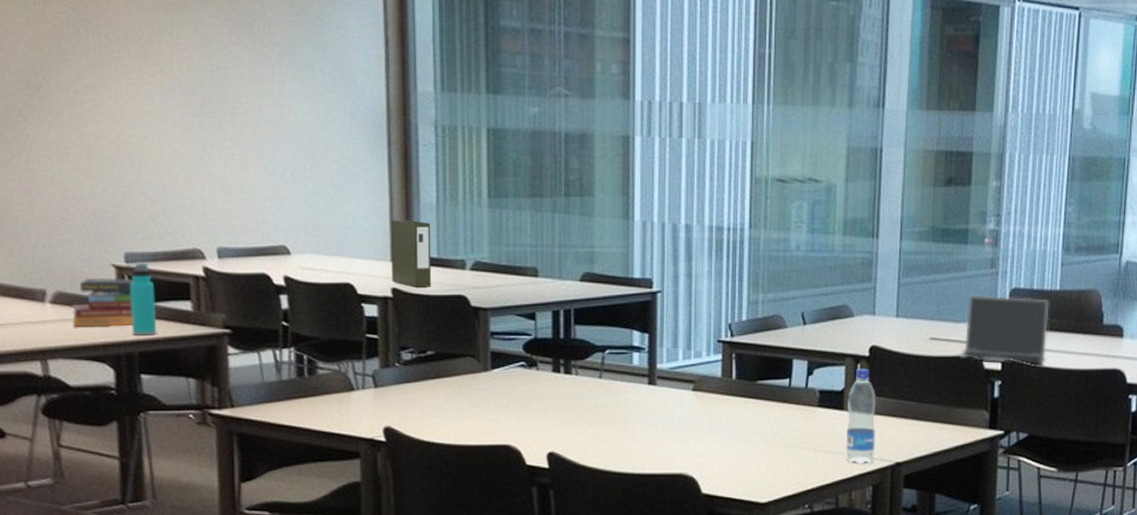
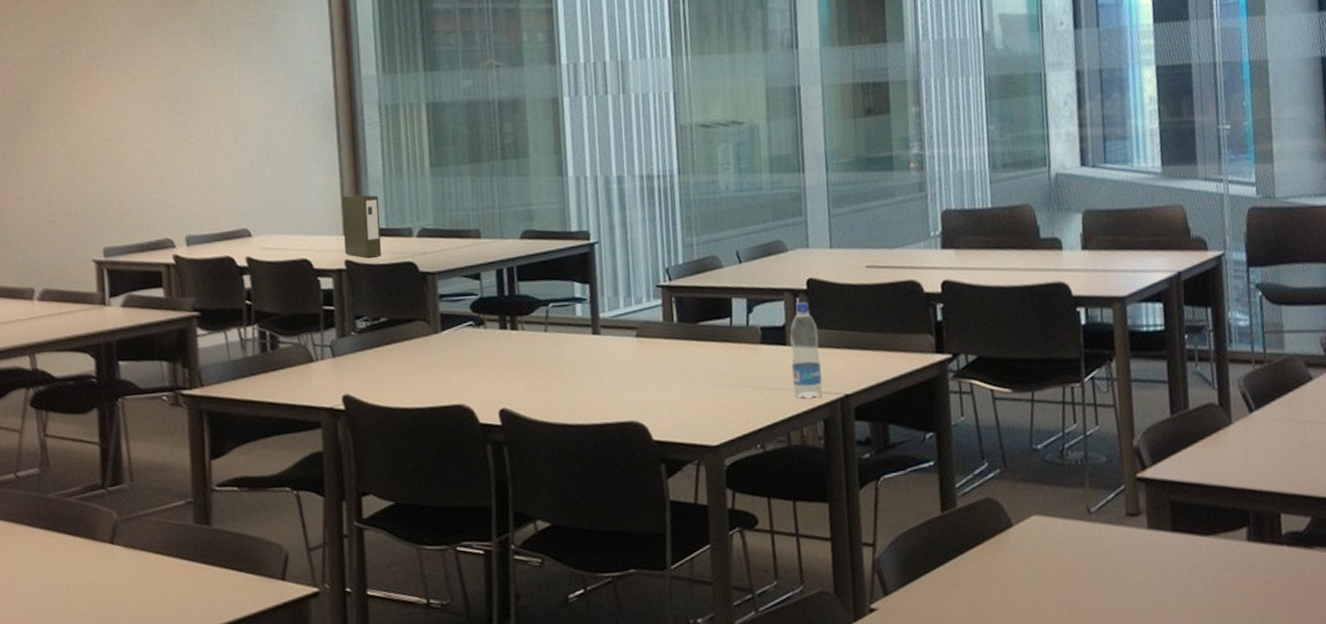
books: present [72,277,134,327] -> none [57,271,112,321]
water bottle: present [129,263,157,337] -> none [108,255,133,326]
laptop: present [959,295,1049,364] -> none [897,217,986,286]

